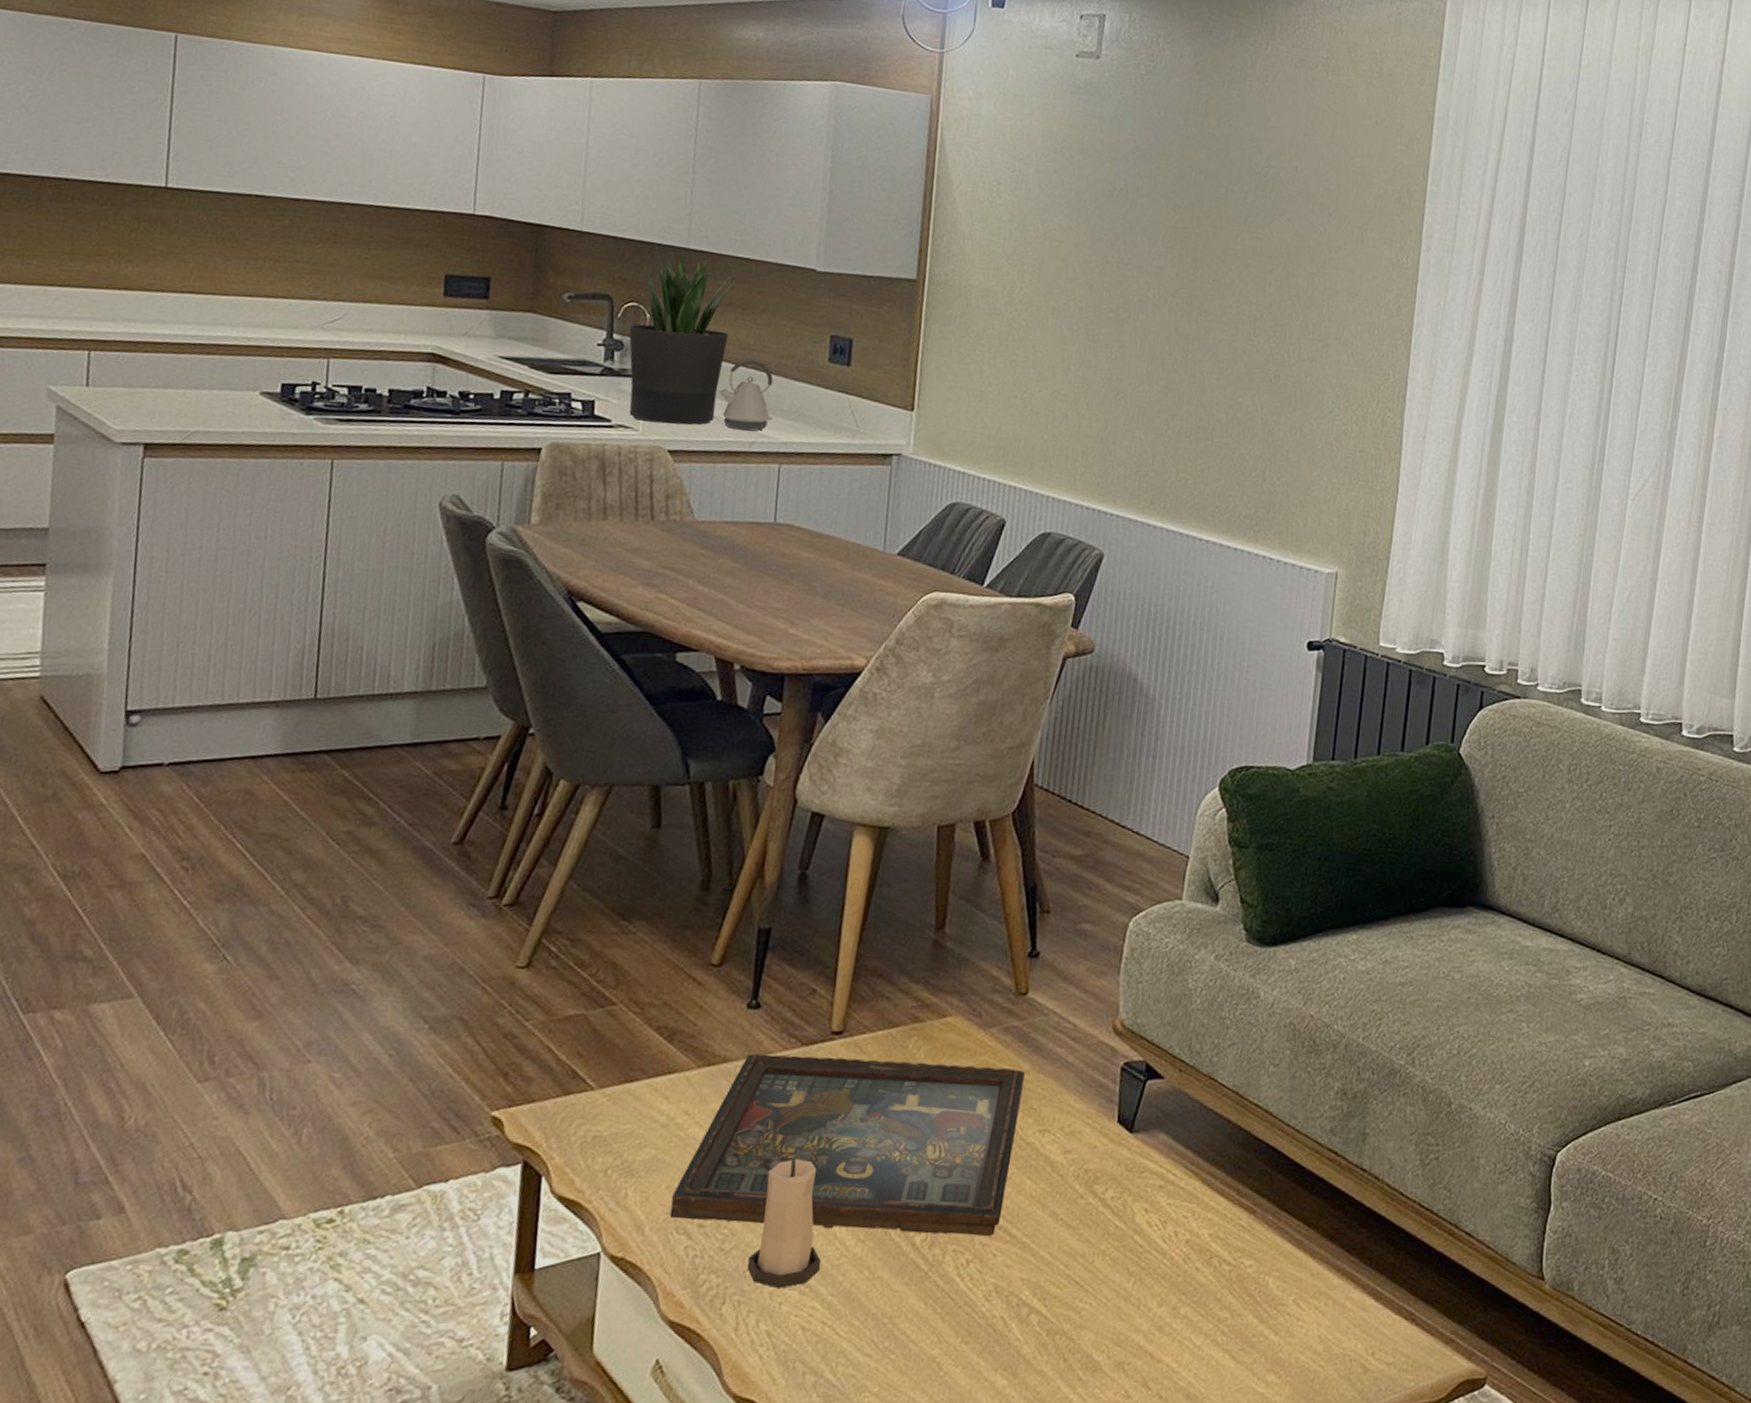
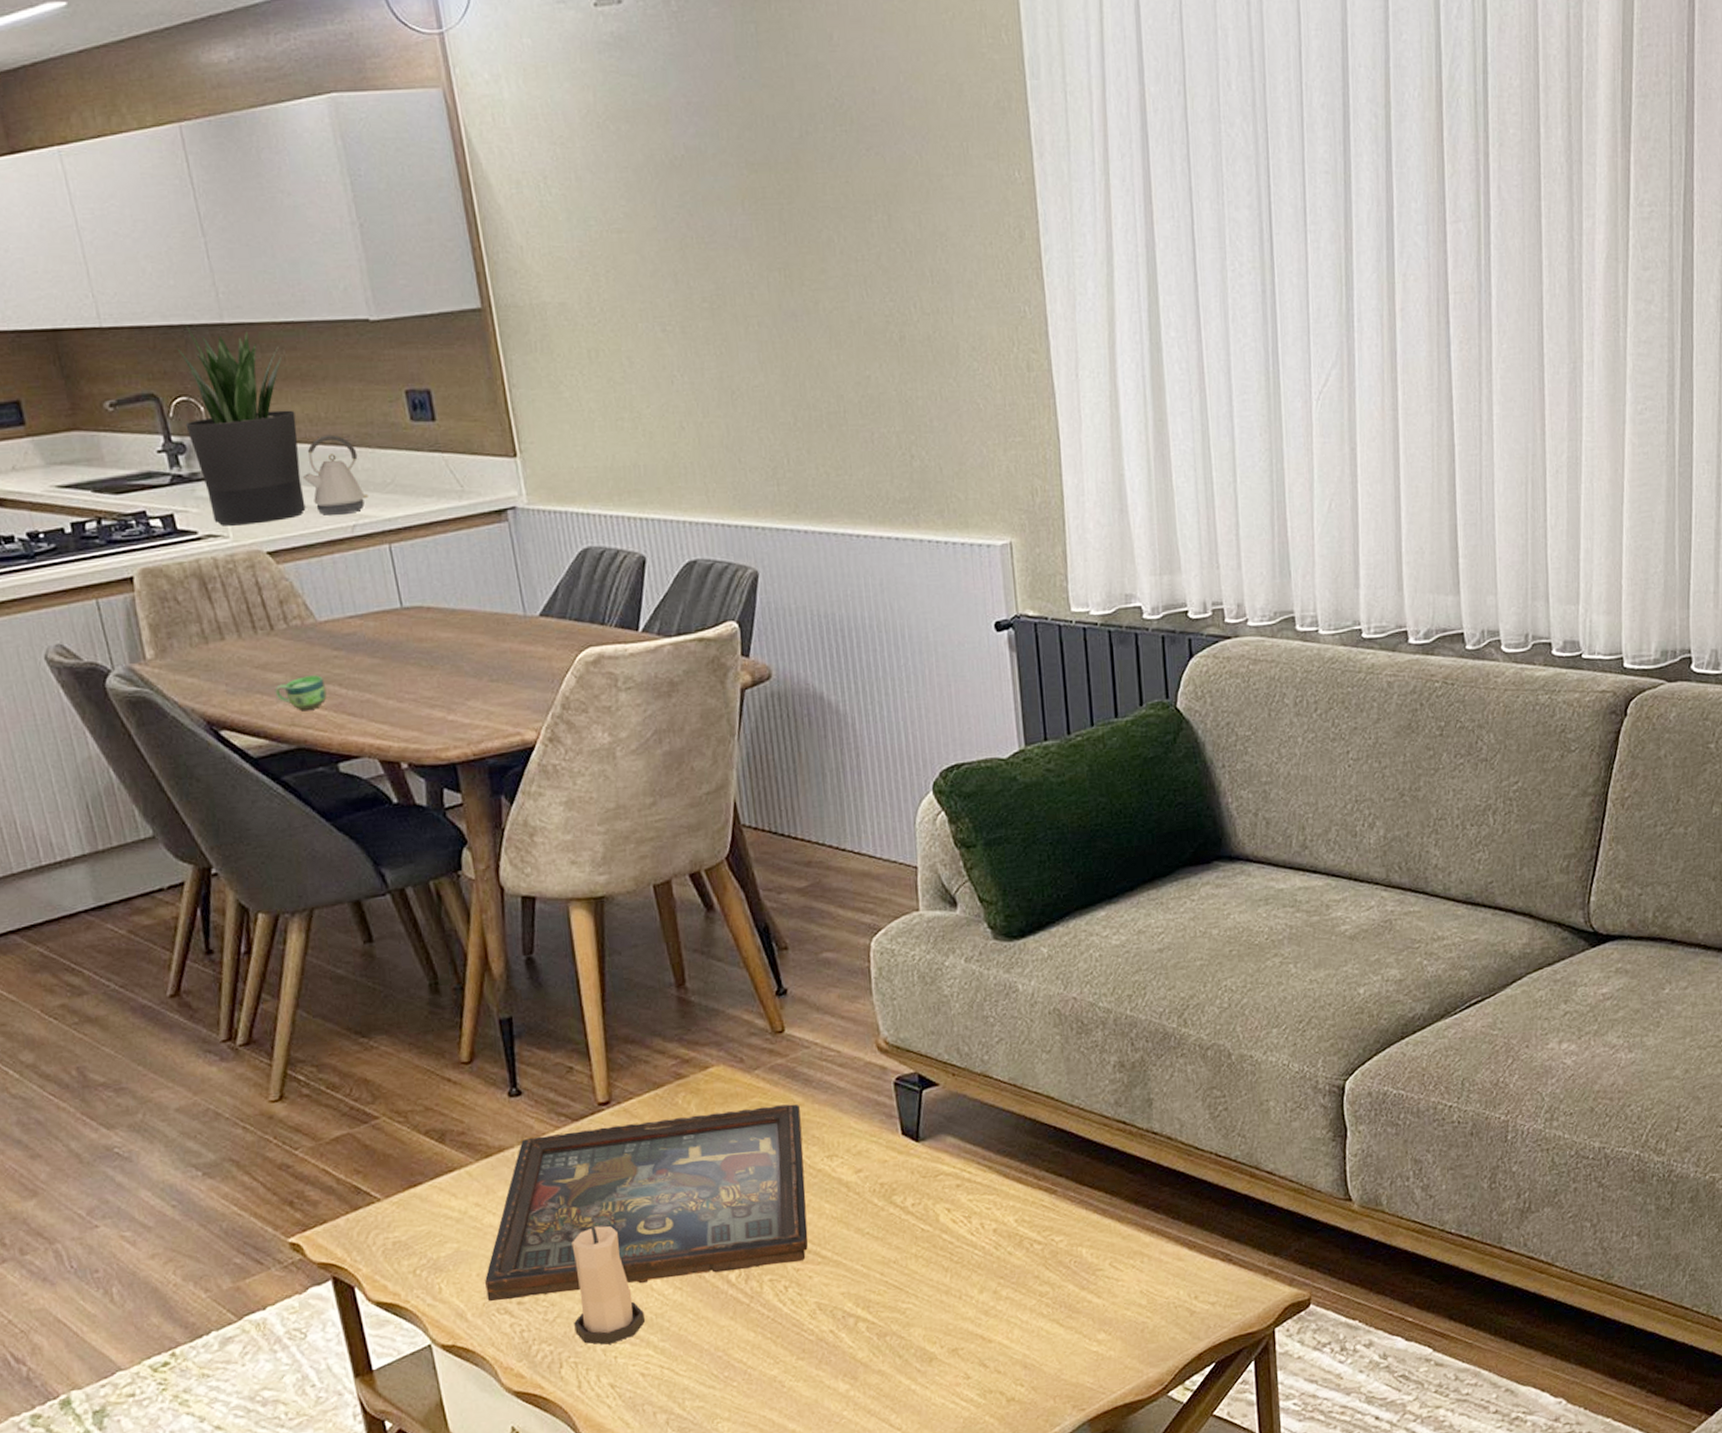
cup: none [637,567,686,599] -> present [275,675,327,711]

